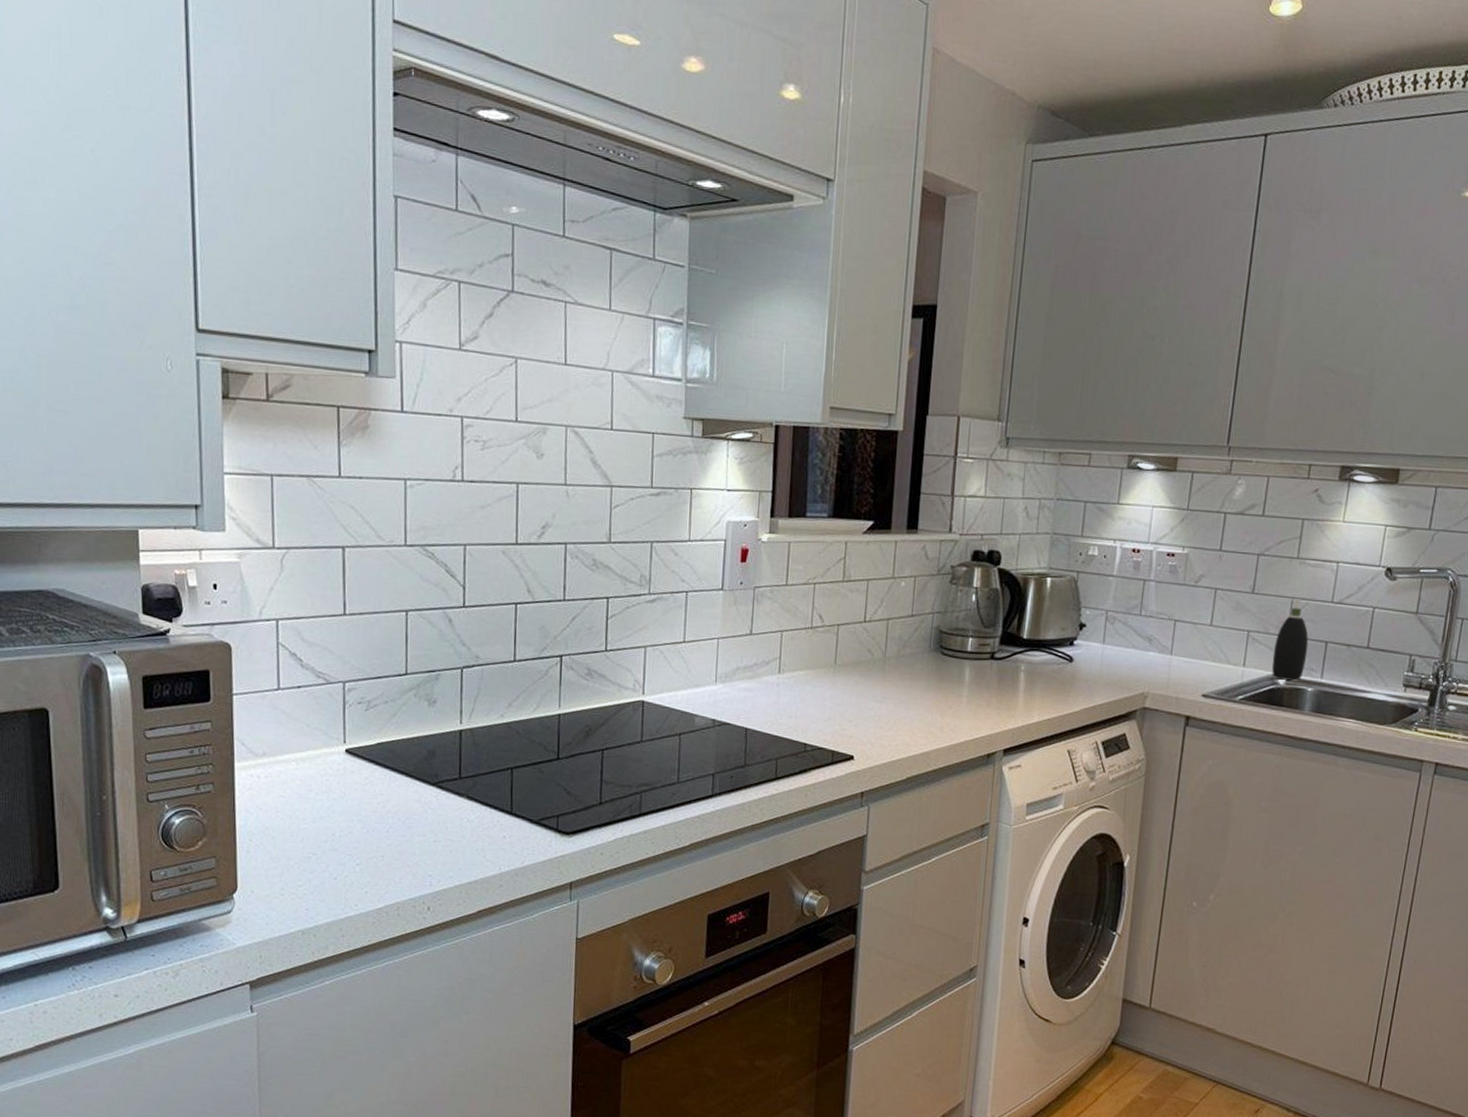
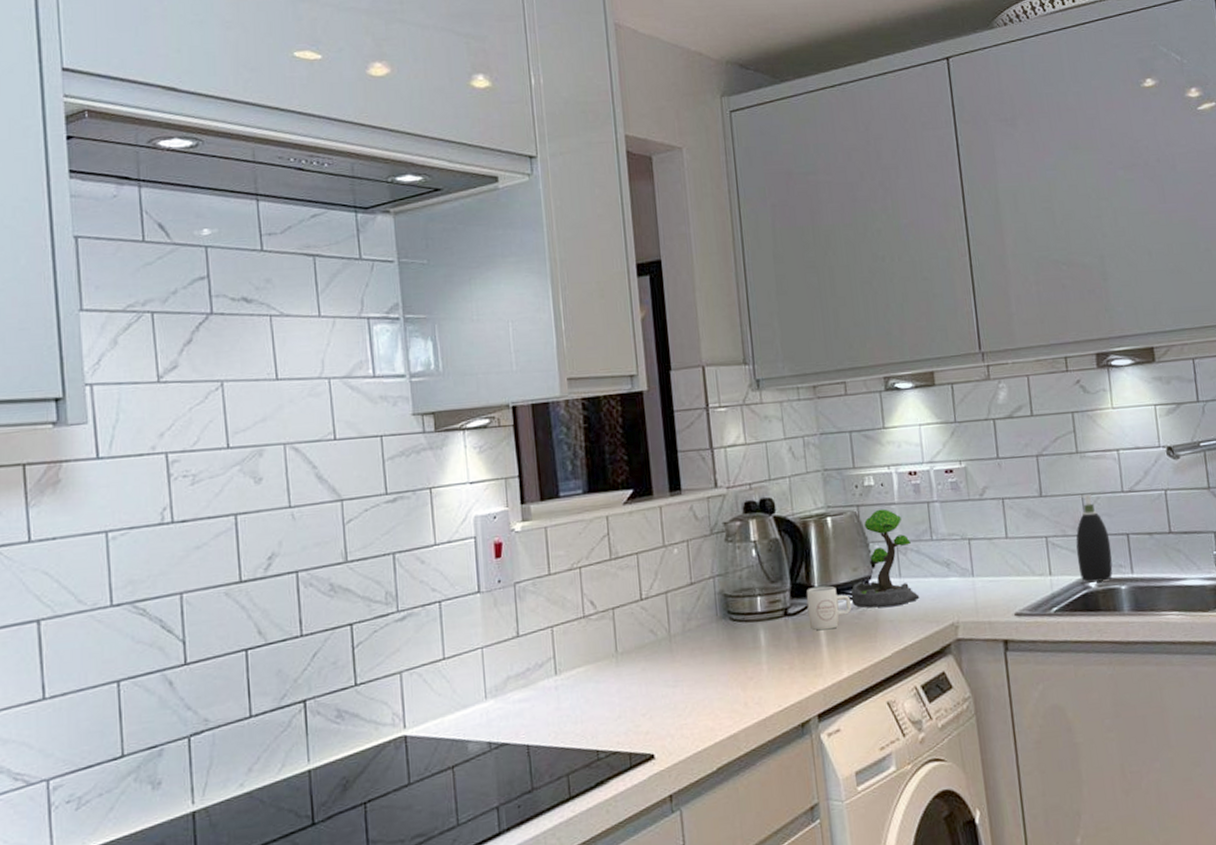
mug: none [1012,638,1053,679] -> present [806,585,851,631]
plant: none [1054,578,1120,668] -> present [850,508,920,608]

